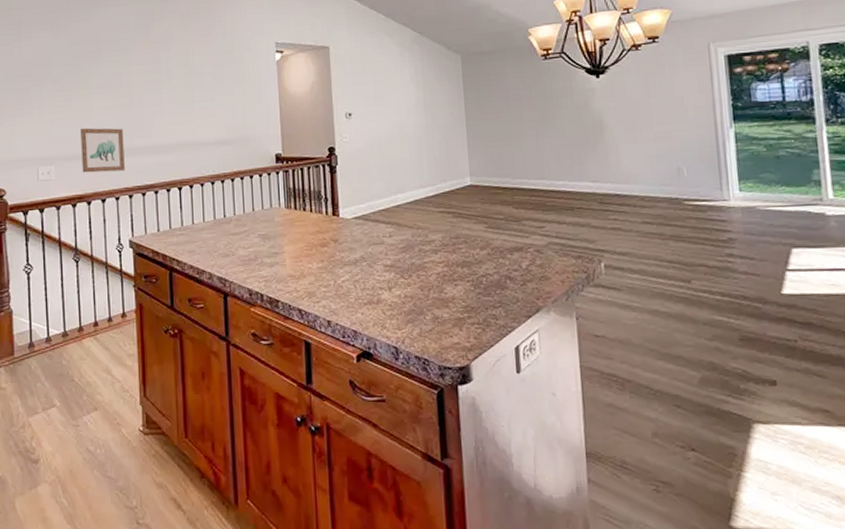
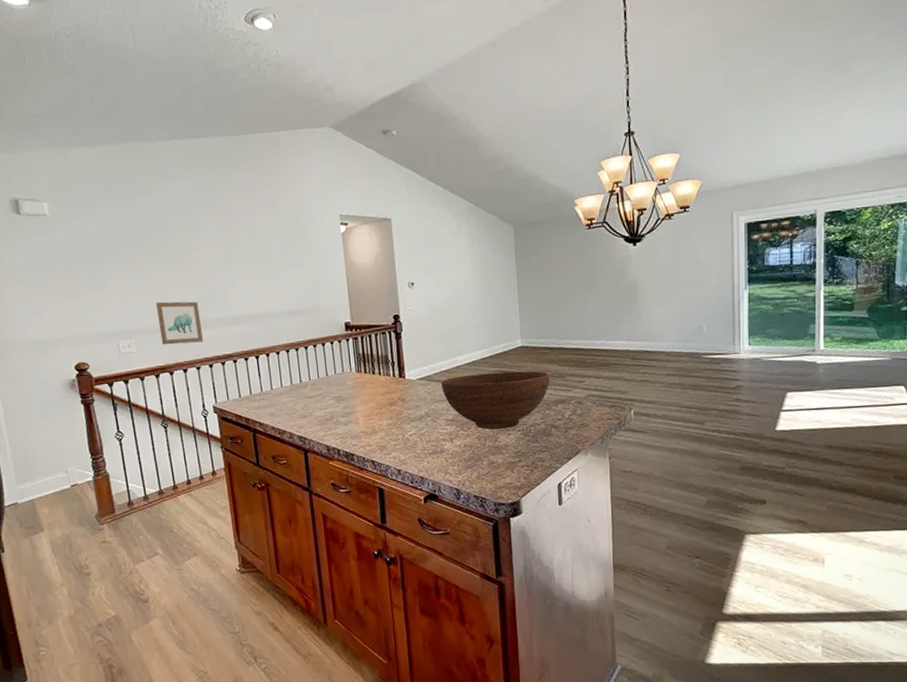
fruit bowl: none [379,212,504,279] -> present [441,370,550,430]

